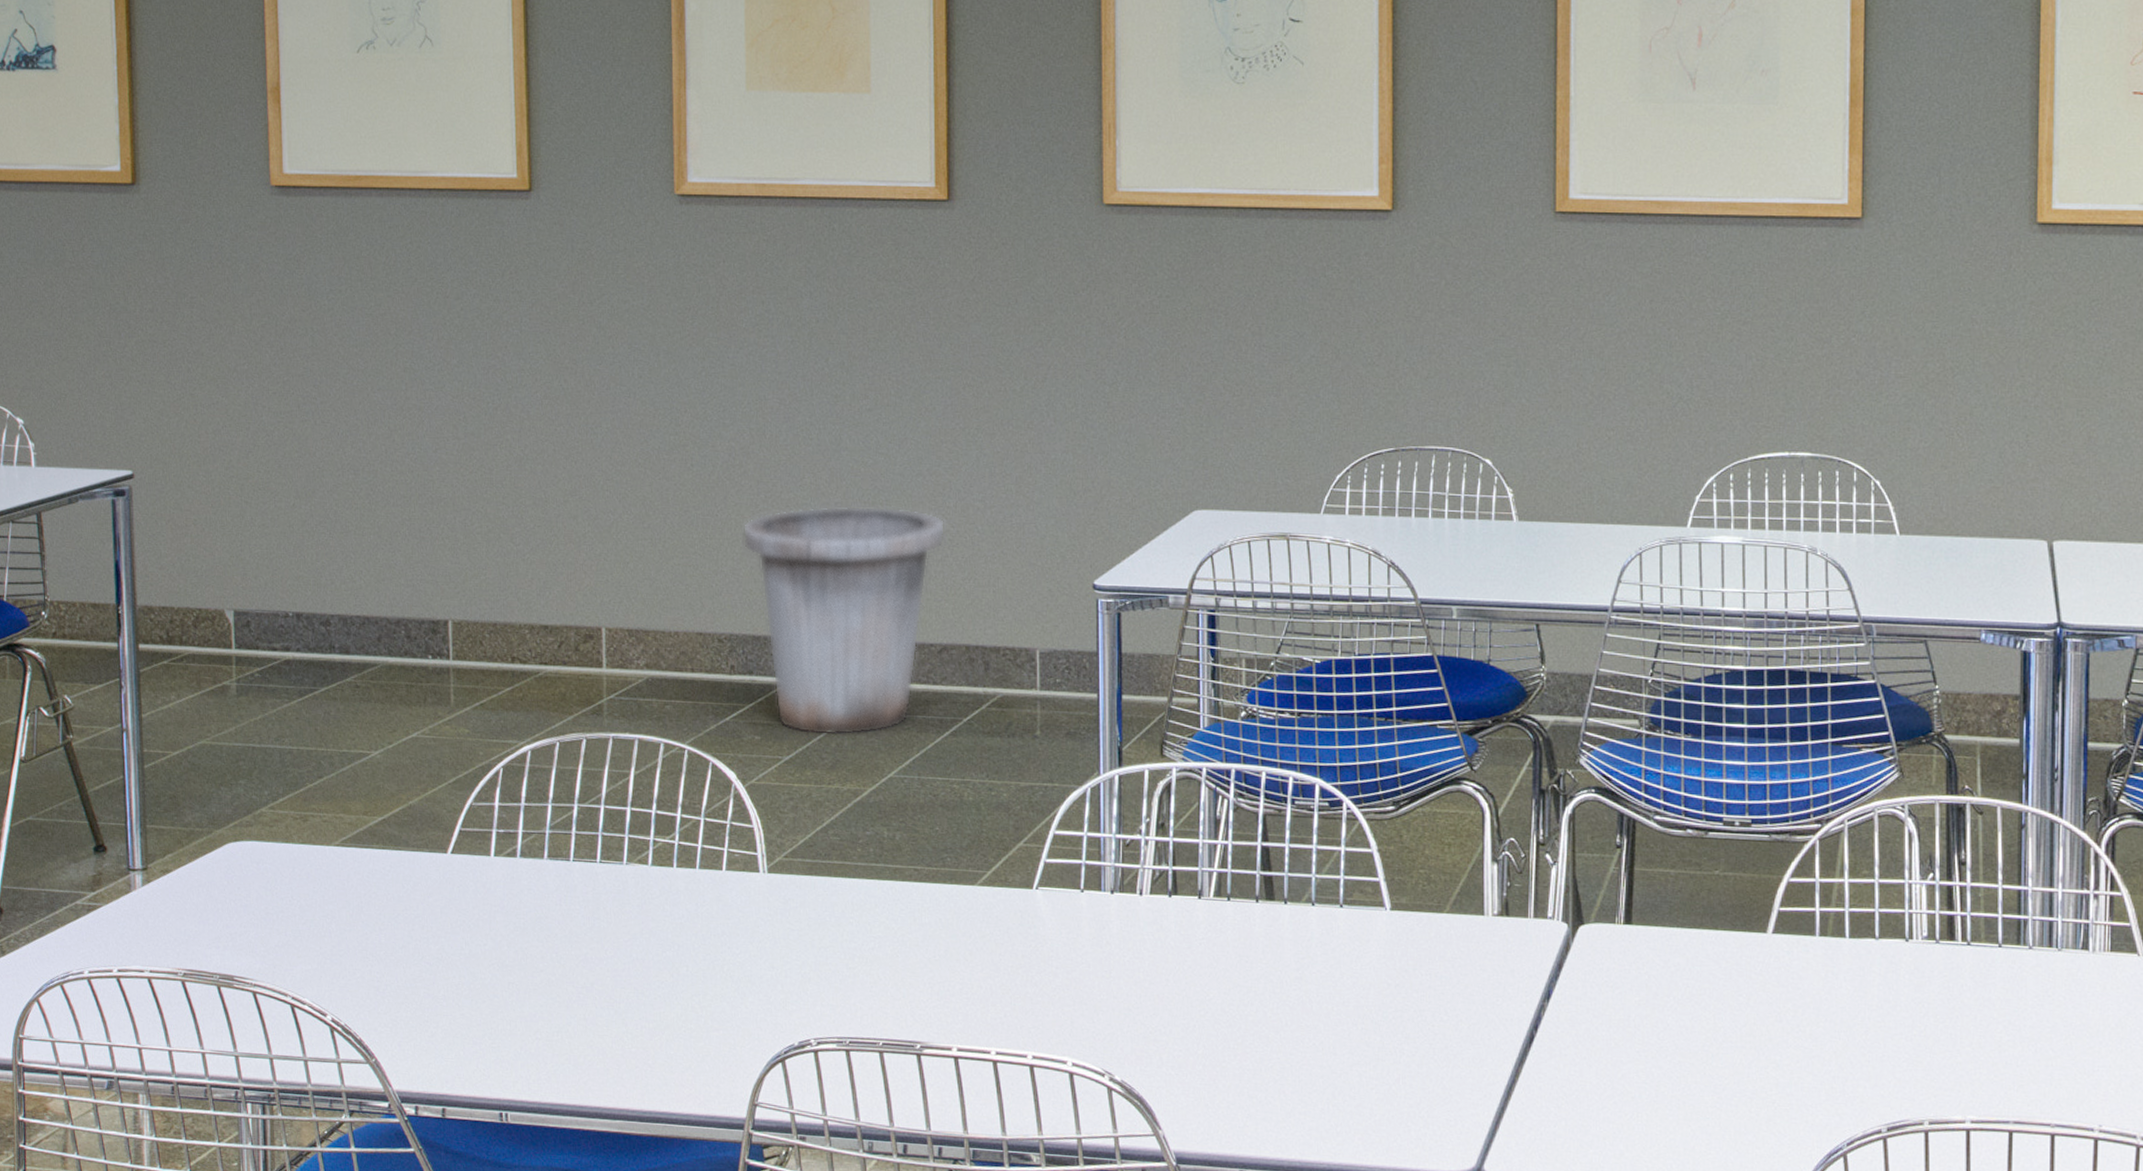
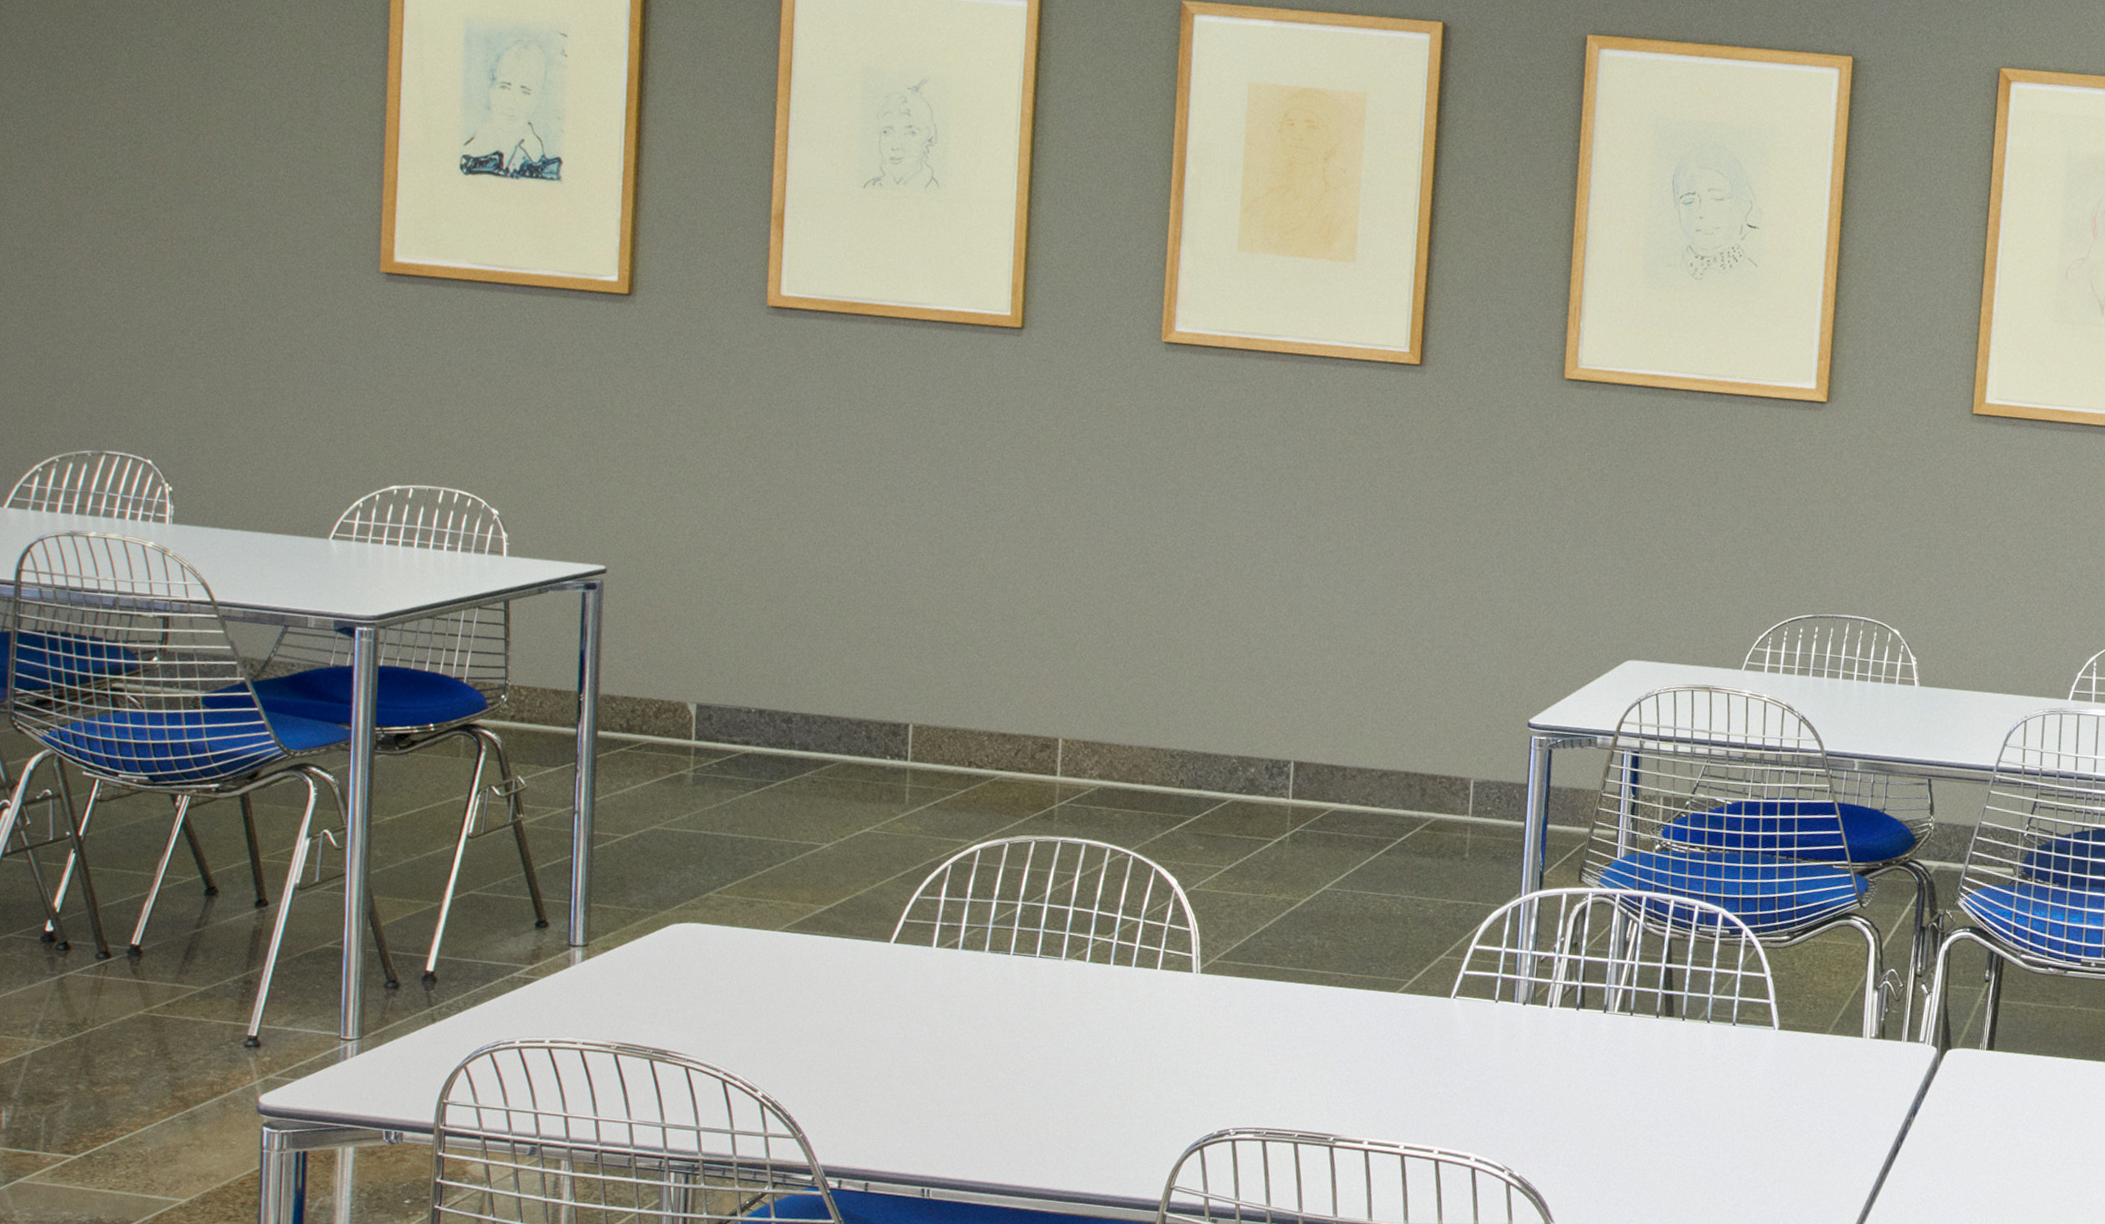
trash can: present [742,505,946,736] -> none [1201,637,1395,850]

